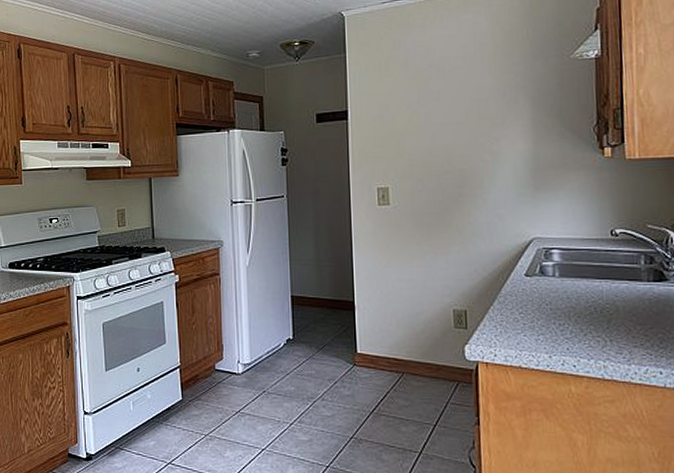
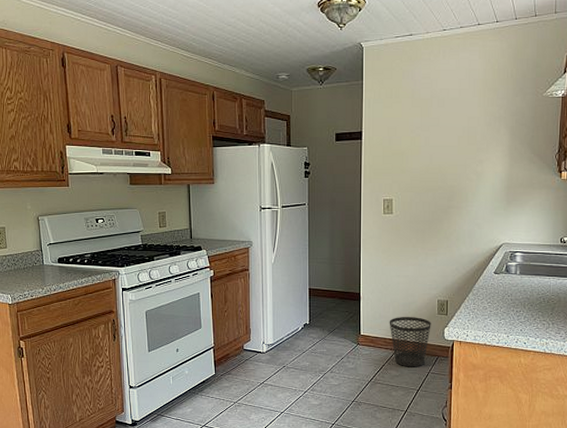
wastebasket: none [392,330,447,396] -> present [389,316,431,367]

